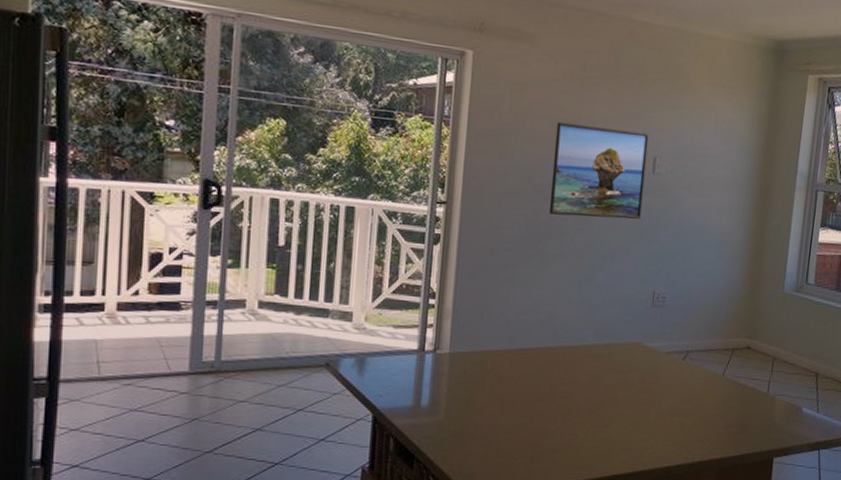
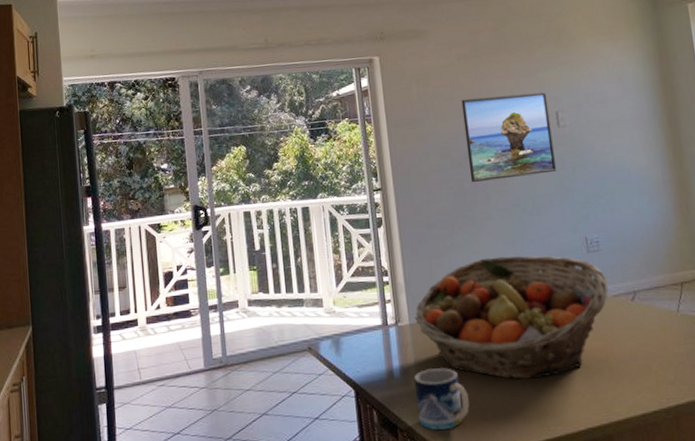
mug: none [439,401,499,465] -> present [413,368,470,431]
fruit basket: none [457,296,665,423] -> present [415,255,609,380]

